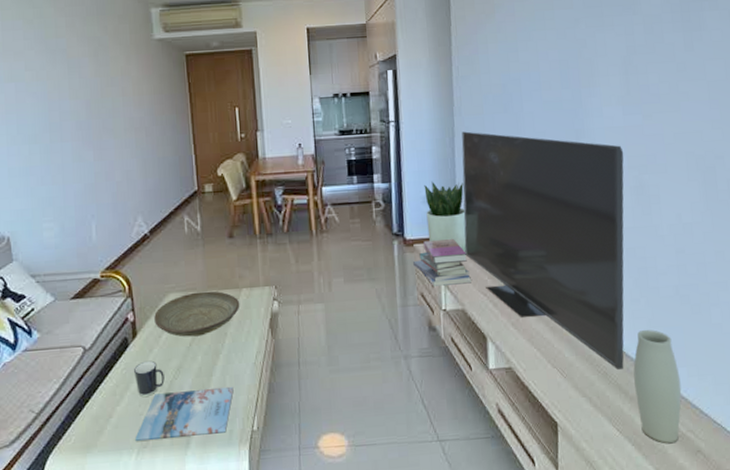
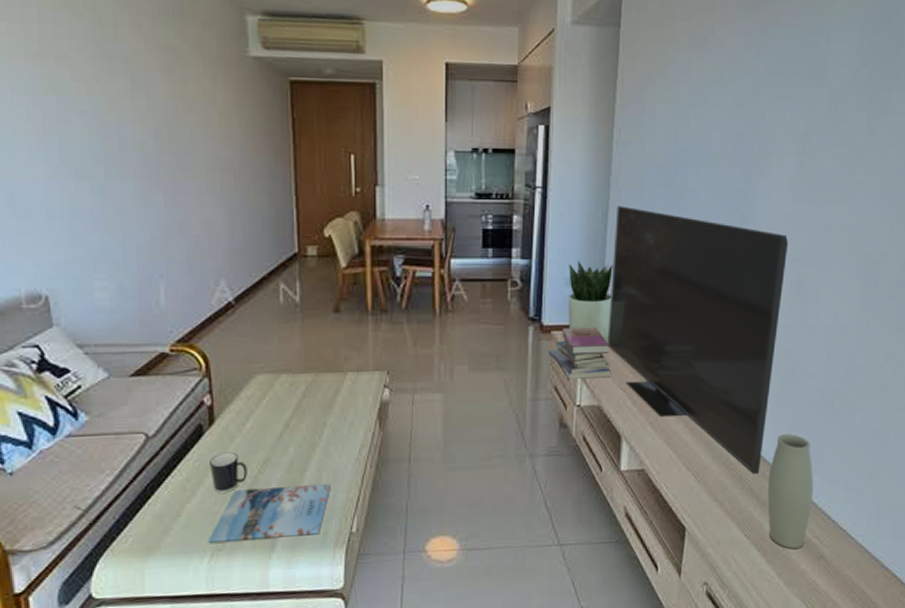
decorative bowl: present [154,291,240,337] -> none [237,373,344,426]

